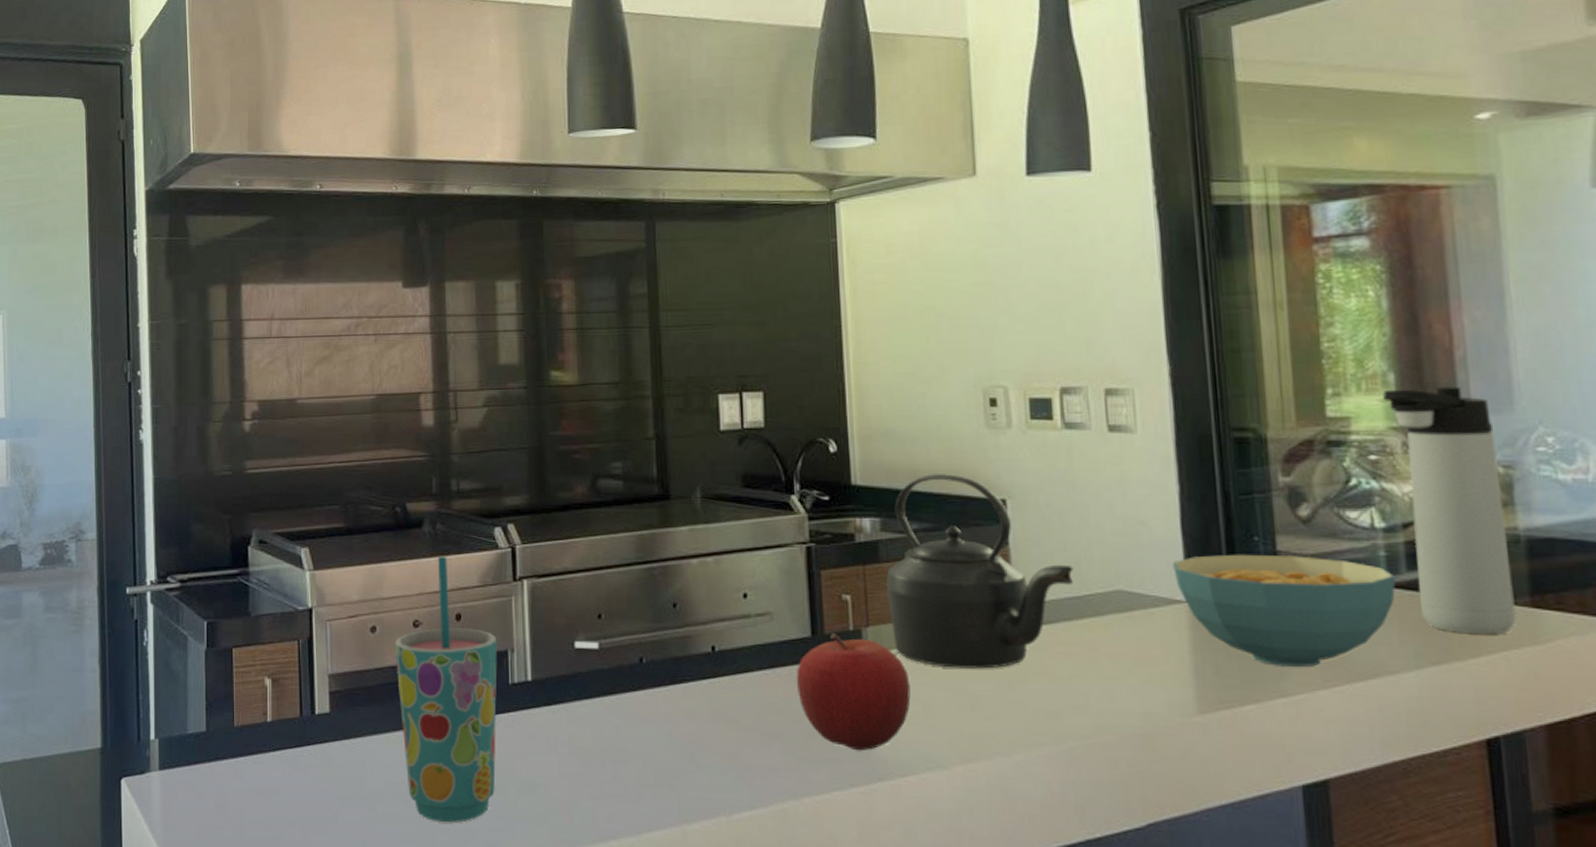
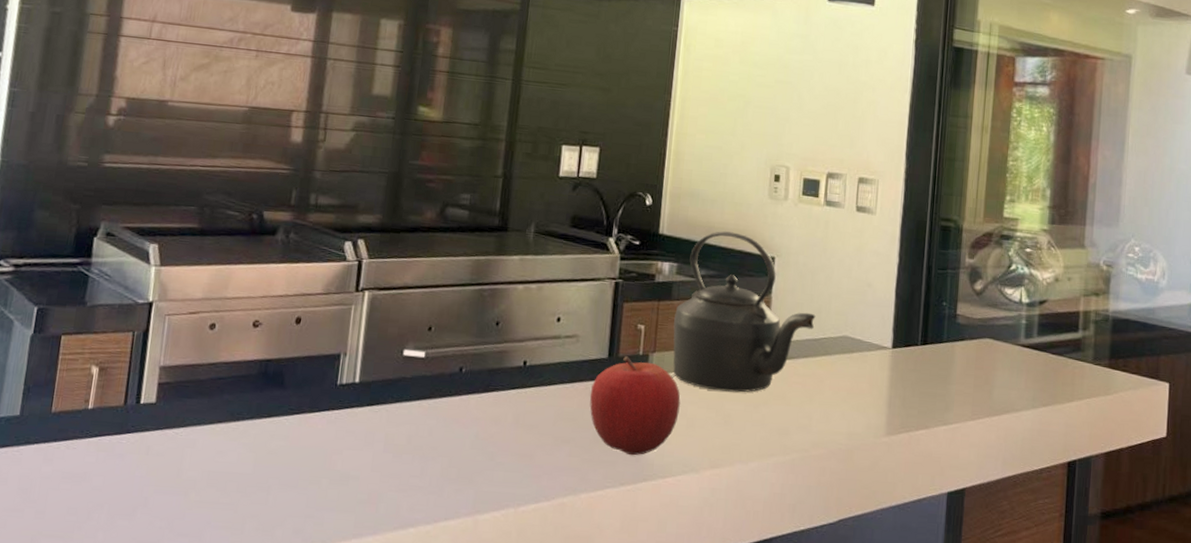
cup: present [395,556,497,823] -> none [224,263,332,510]
cereal bowl: present [1173,554,1396,667] -> none [885,314,1030,403]
thermos bottle: present [1383,386,1516,635] -> none [1041,201,1105,386]

